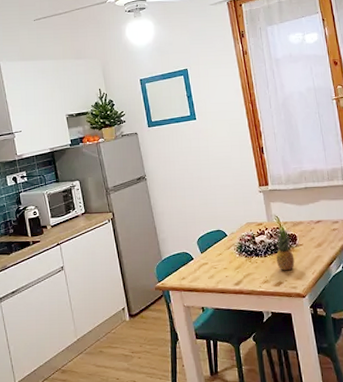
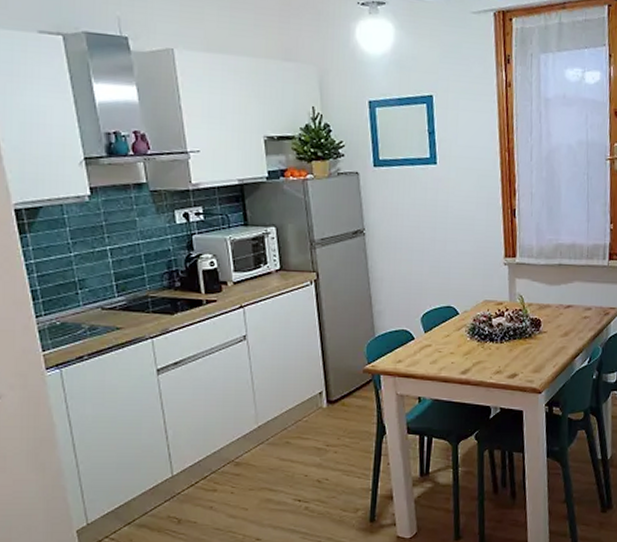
fruit: present [276,228,295,271] -> none [513,311,535,362]

